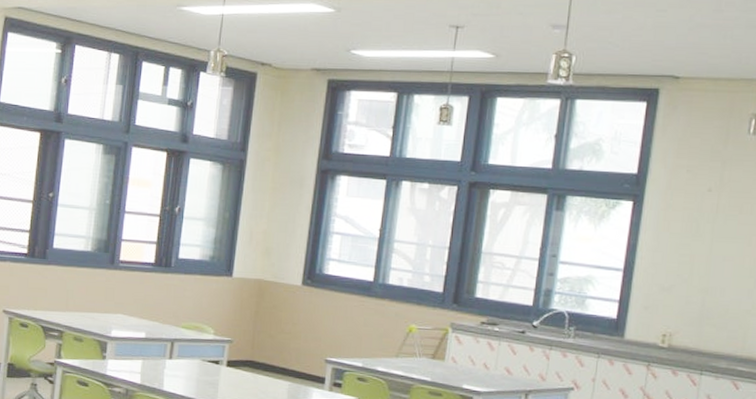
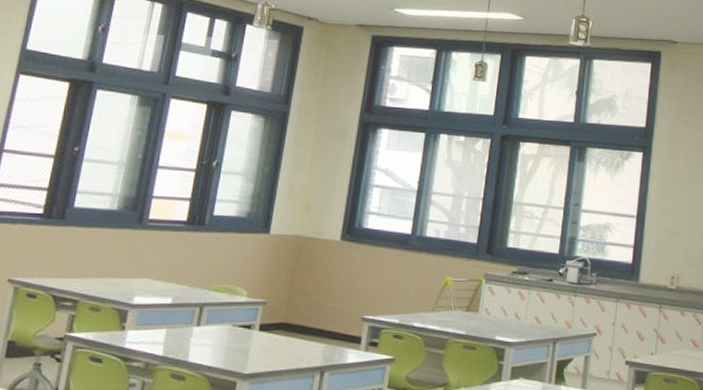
roll-top bag: none [534,313,569,338] -> present [560,260,591,284]

